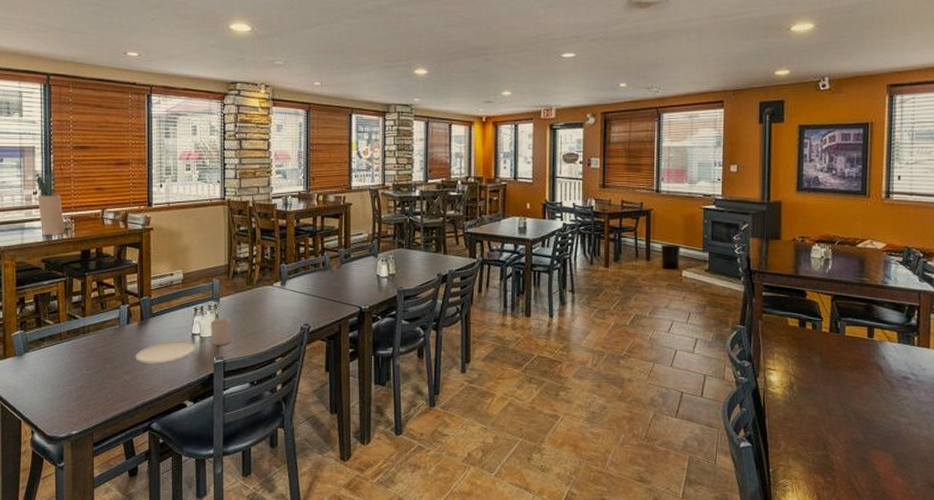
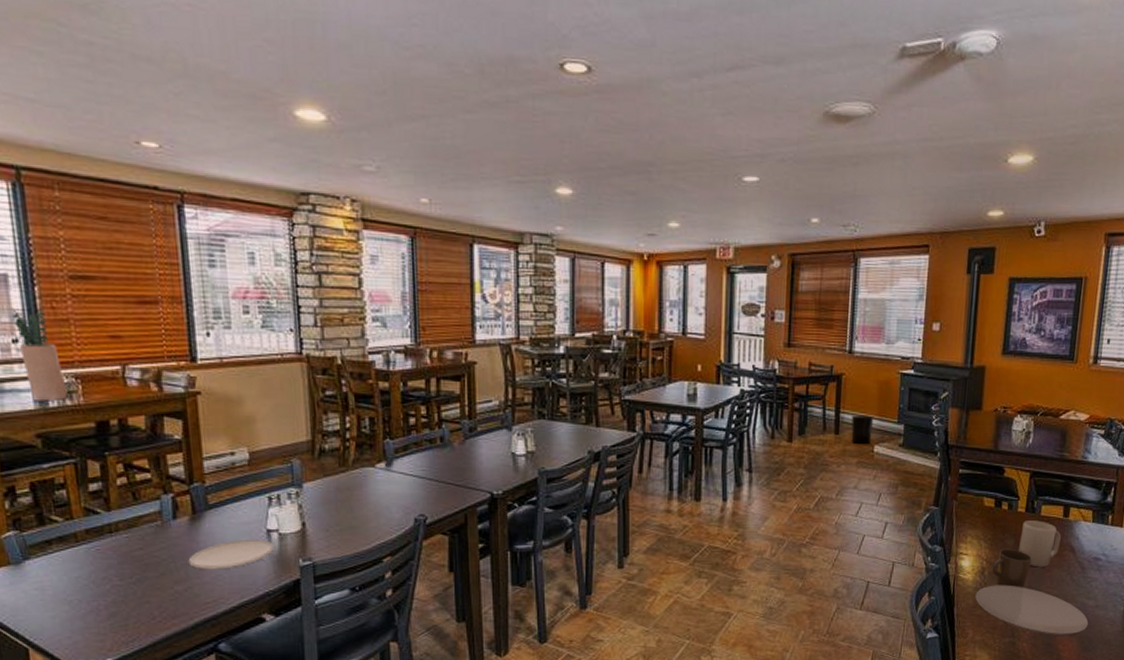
cup: present [210,318,231,346] -> none [291,508,322,544]
plate: none [785,399,903,451] -> present [975,585,1089,635]
cup: none [800,365,840,403] -> present [991,548,1032,588]
mug: none [825,340,867,384] -> present [1018,520,1061,567]

